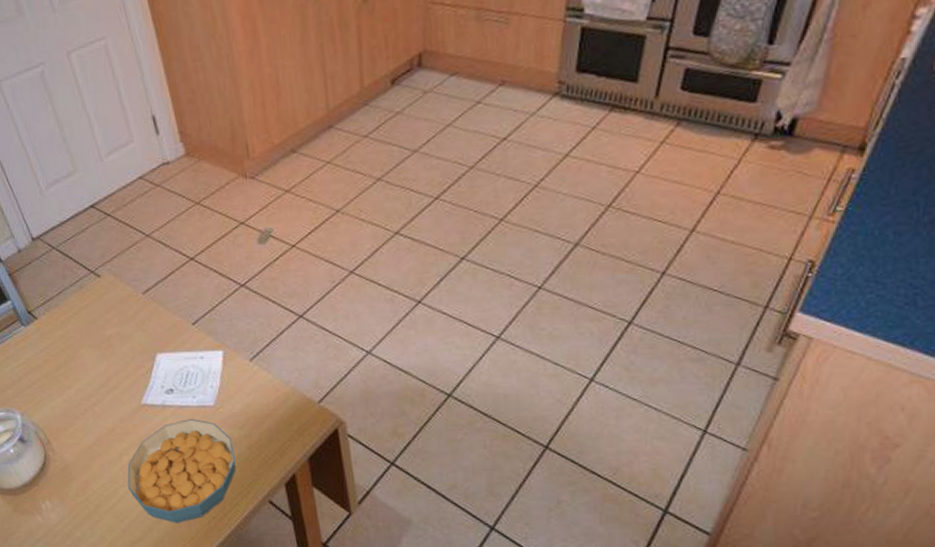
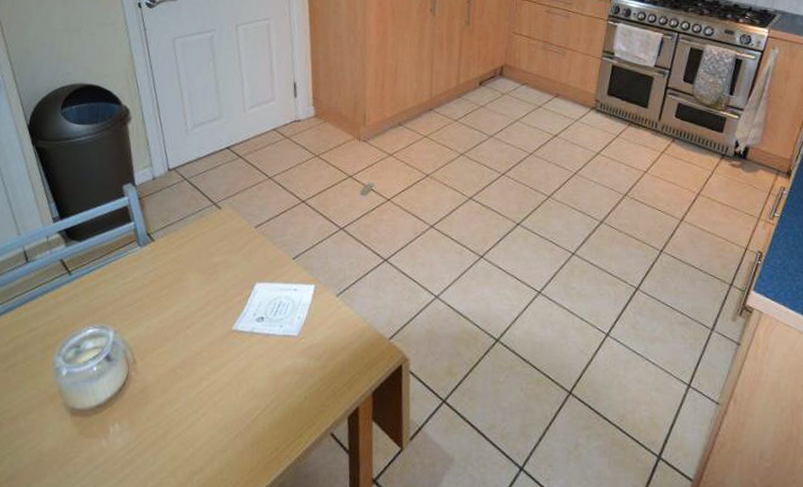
cereal bowl: present [127,419,236,523] -> none [201,347,308,453]

